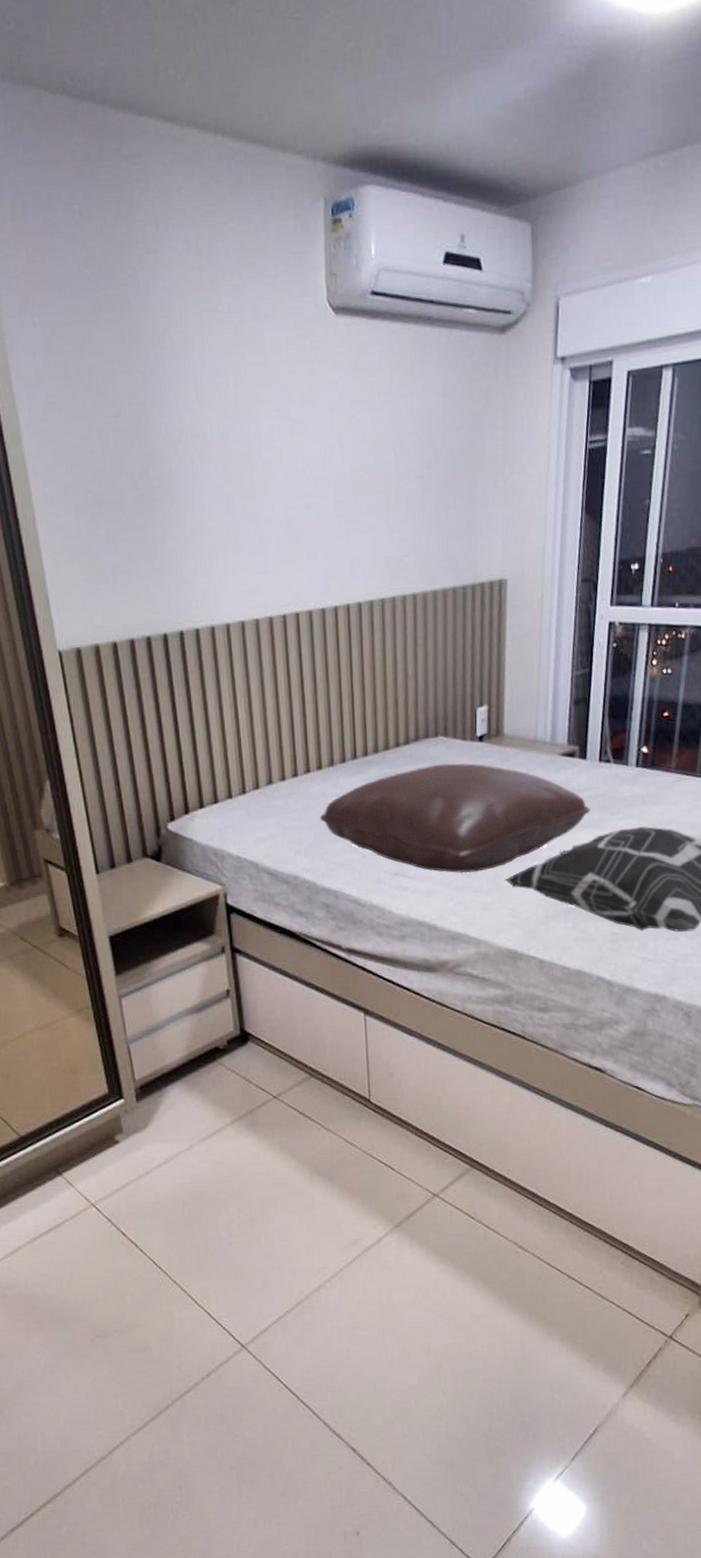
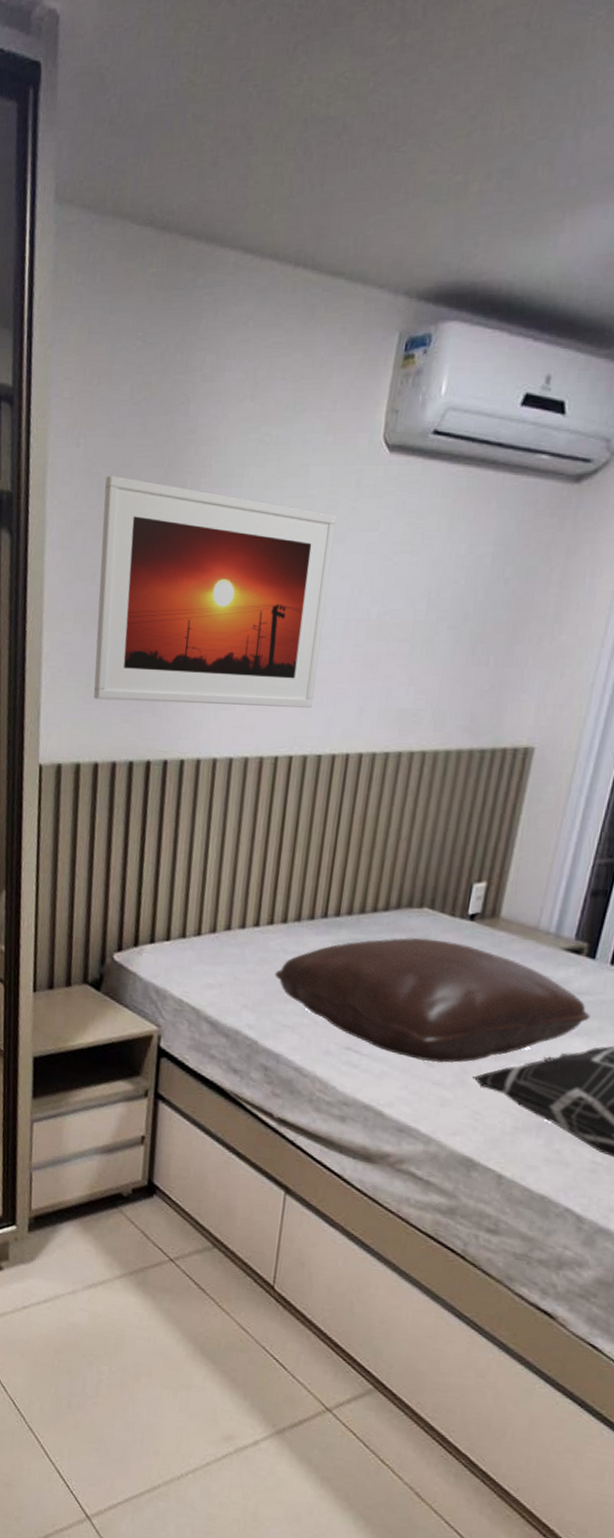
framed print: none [68,353,308,580] -> present [93,475,338,708]

